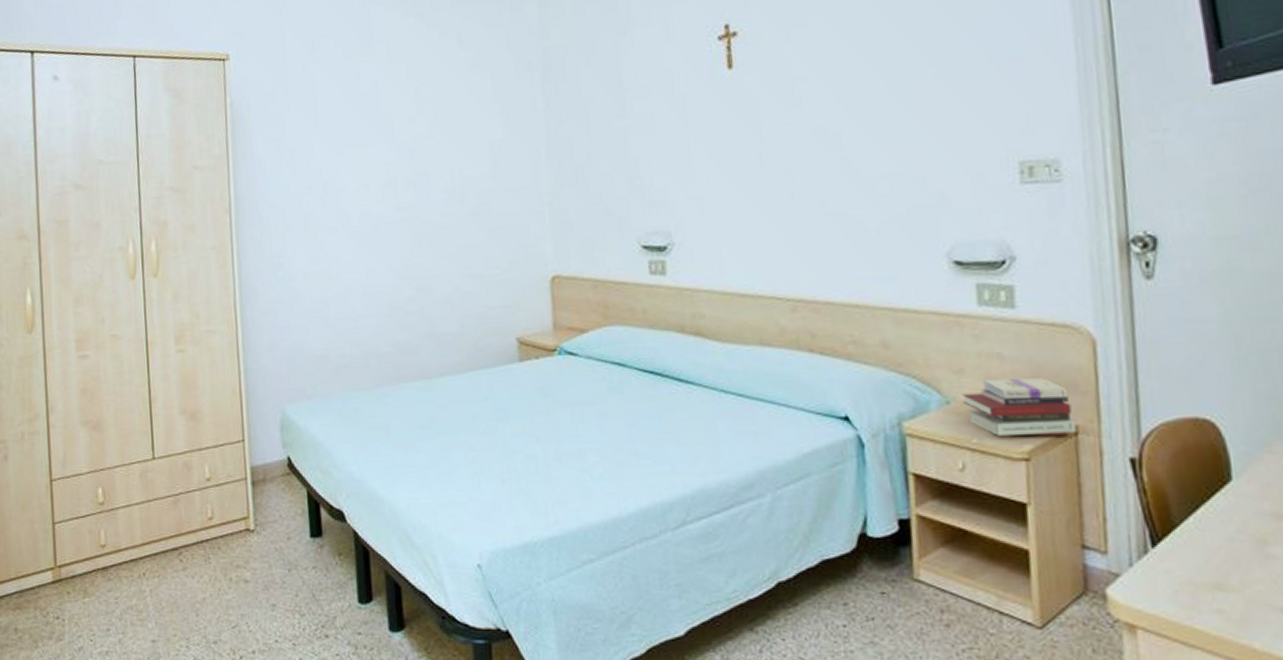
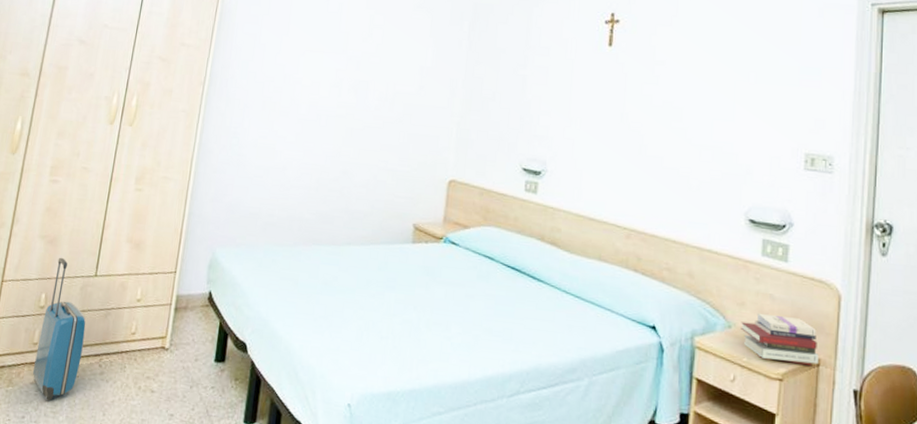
suitcase: none [105,443,159,609] -> present [33,257,86,402]

